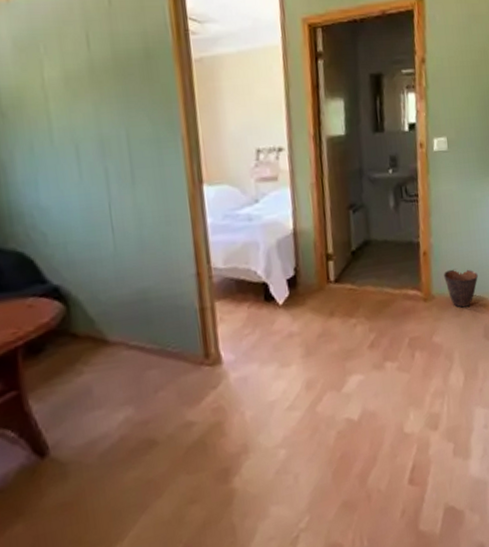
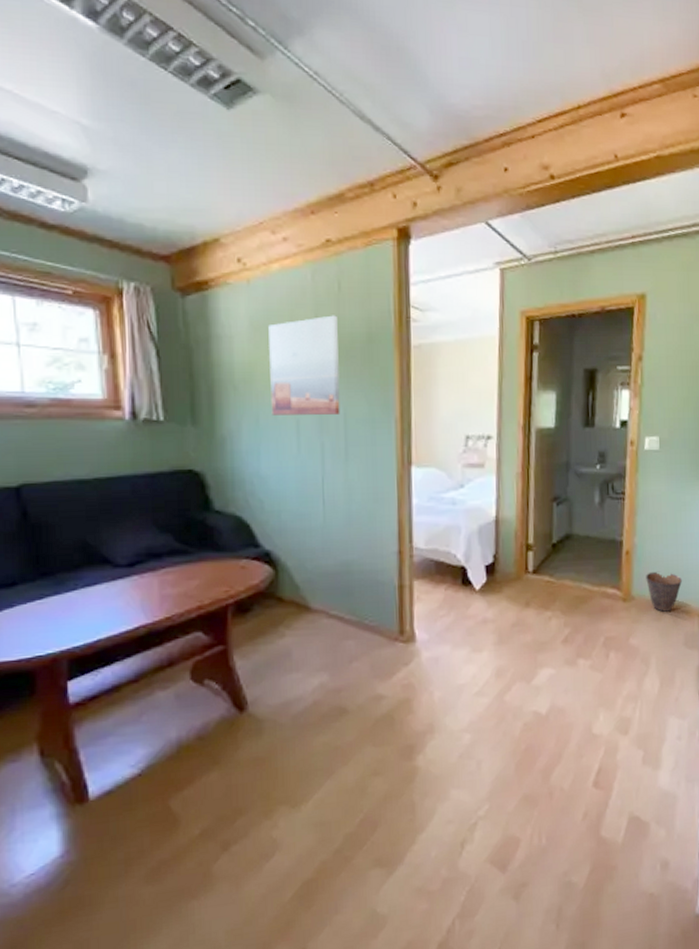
wall art: none [34,31,123,142] -> present [268,315,340,415]

